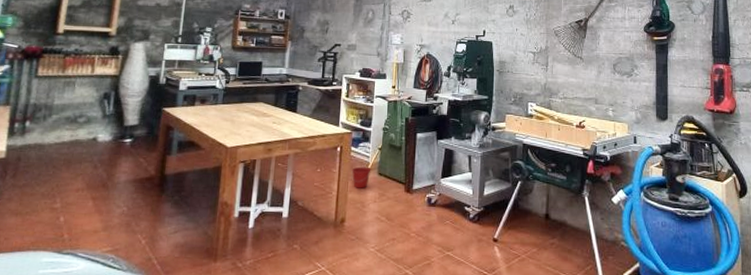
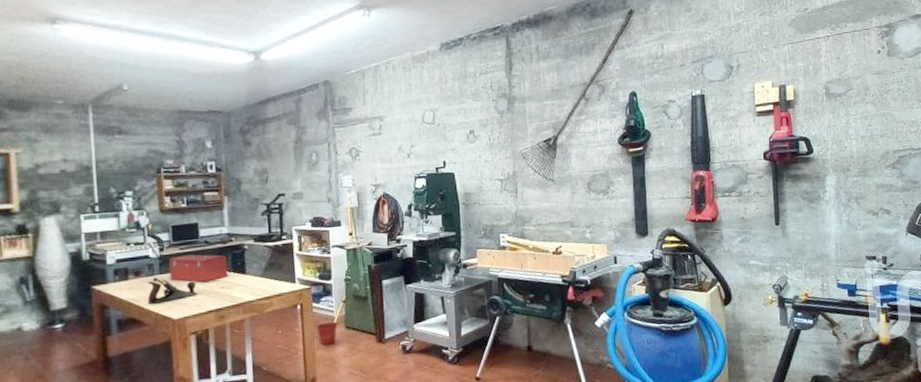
hand plane: none [208,107,252,131] -> present [147,277,197,304]
toolbox: none [231,88,283,116] -> present [169,252,229,283]

